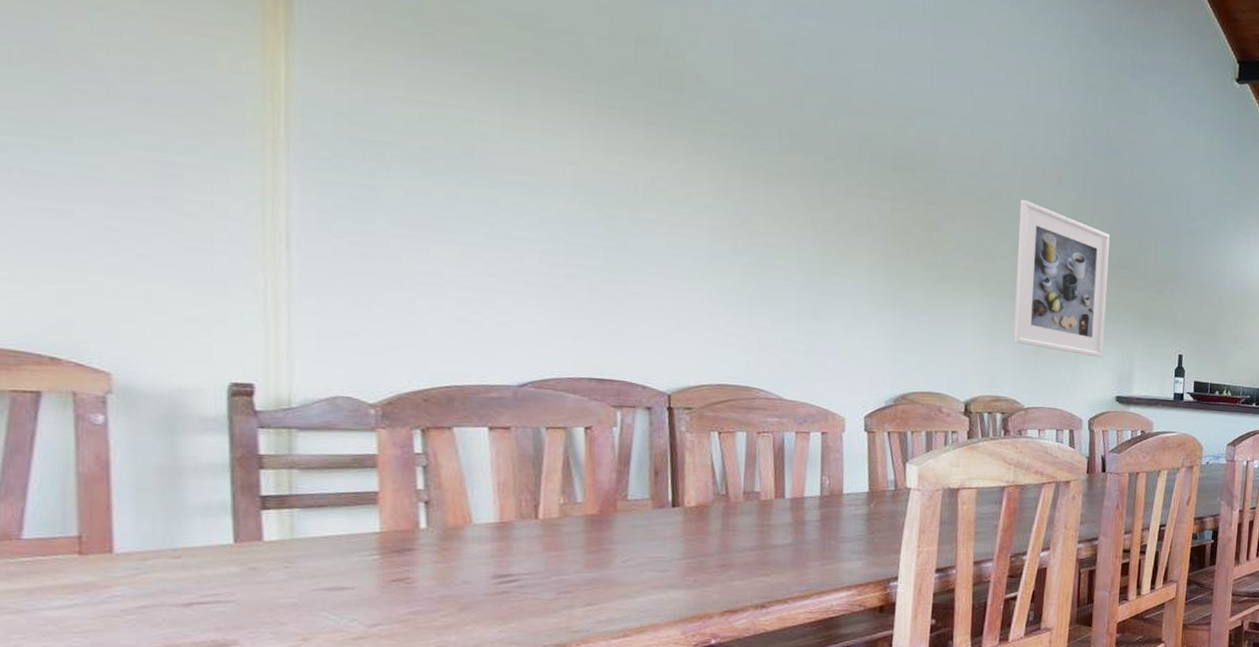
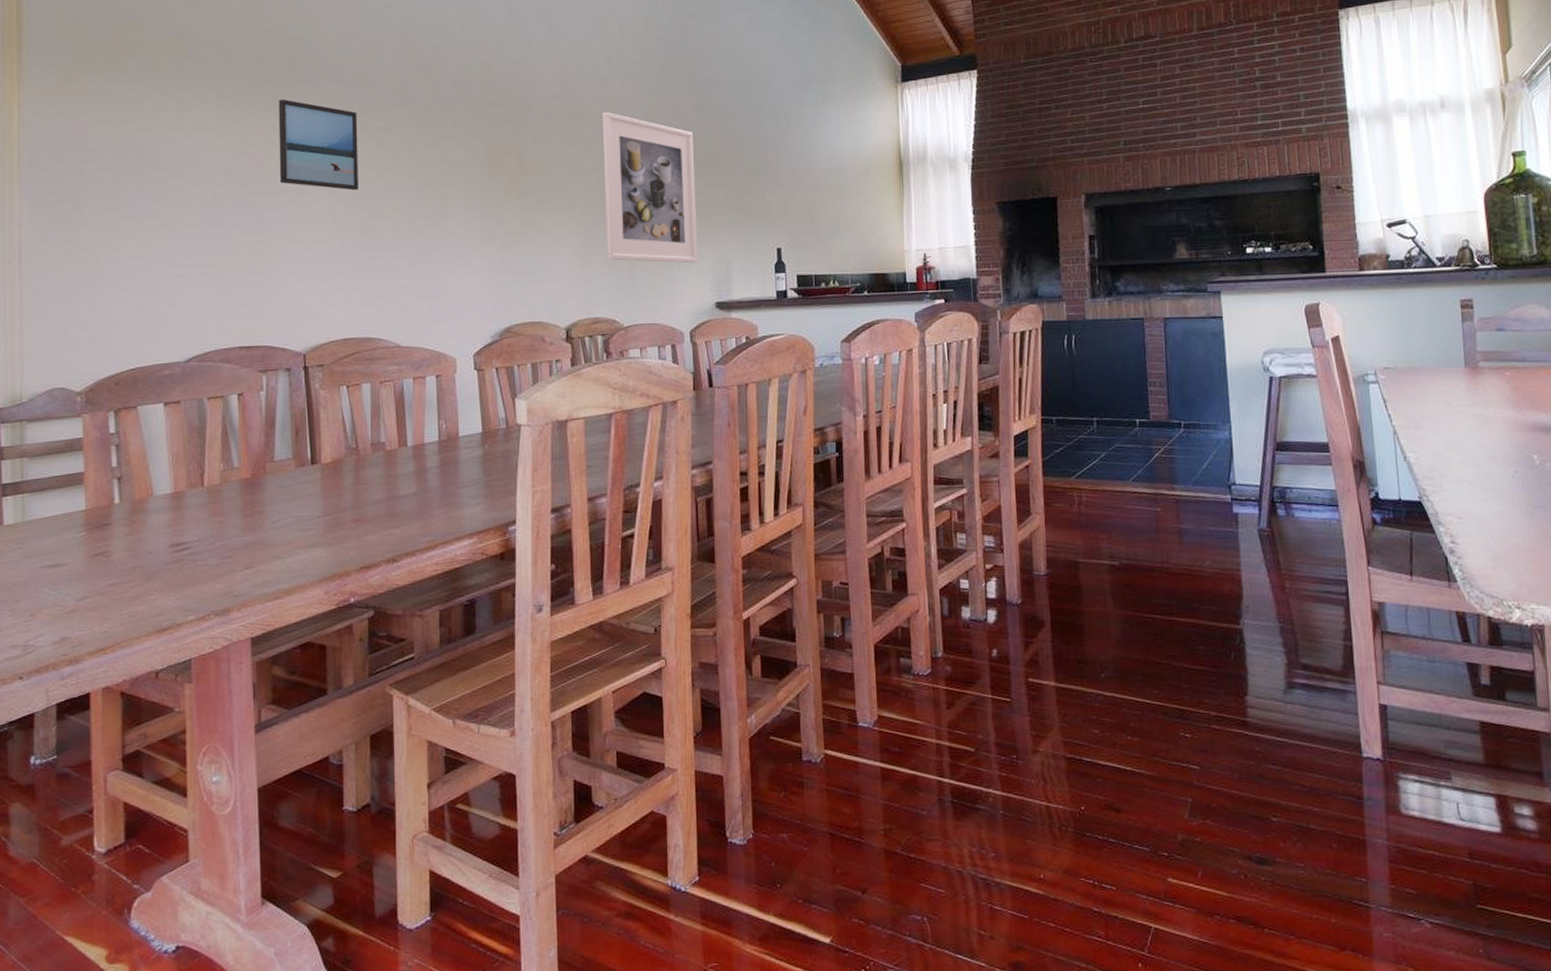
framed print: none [647,119,747,233] -> present [278,98,358,191]

